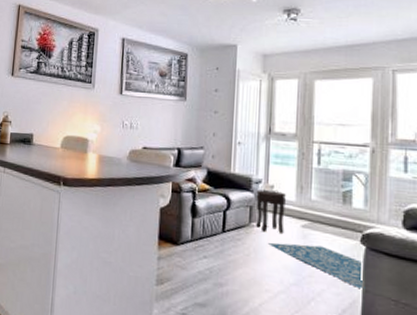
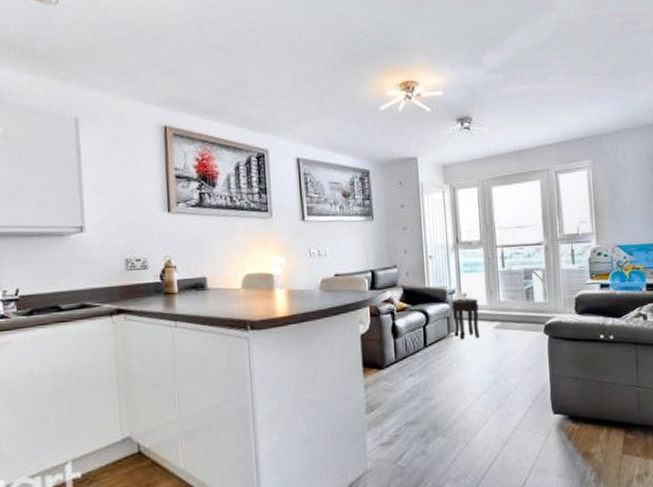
rug: present [267,242,365,289] -> none [466,342,552,374]

